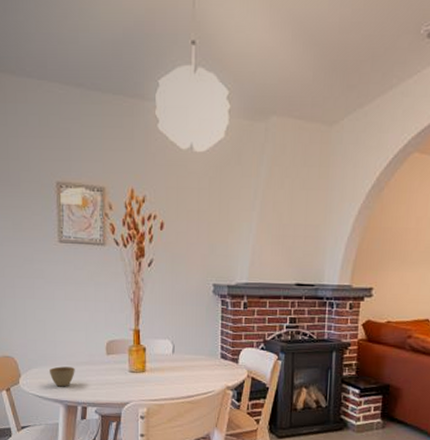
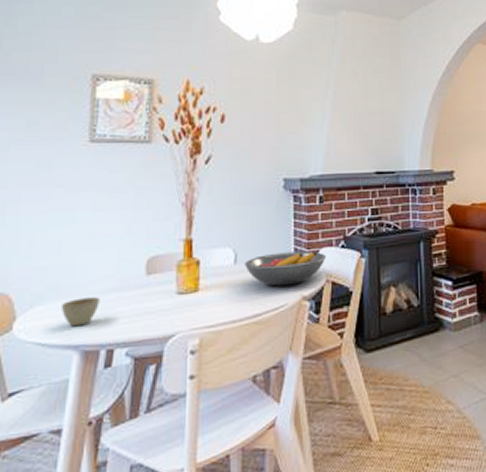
fruit bowl: none [180,348,248,376] -> present [243,251,327,286]

